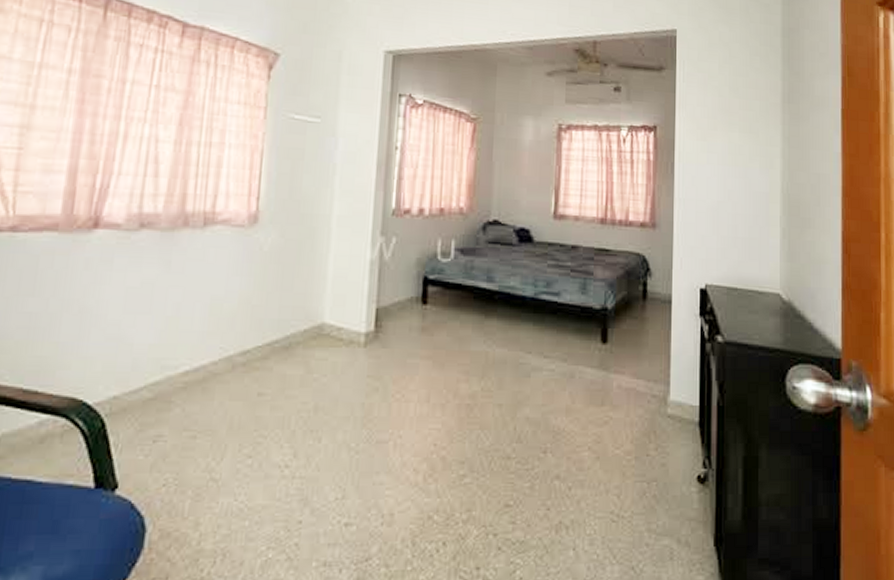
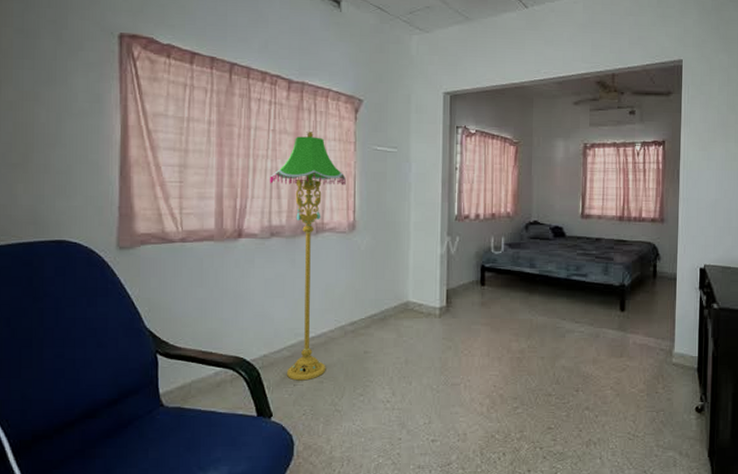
floor lamp: none [143,90,250,435] -> present [270,131,346,381]

